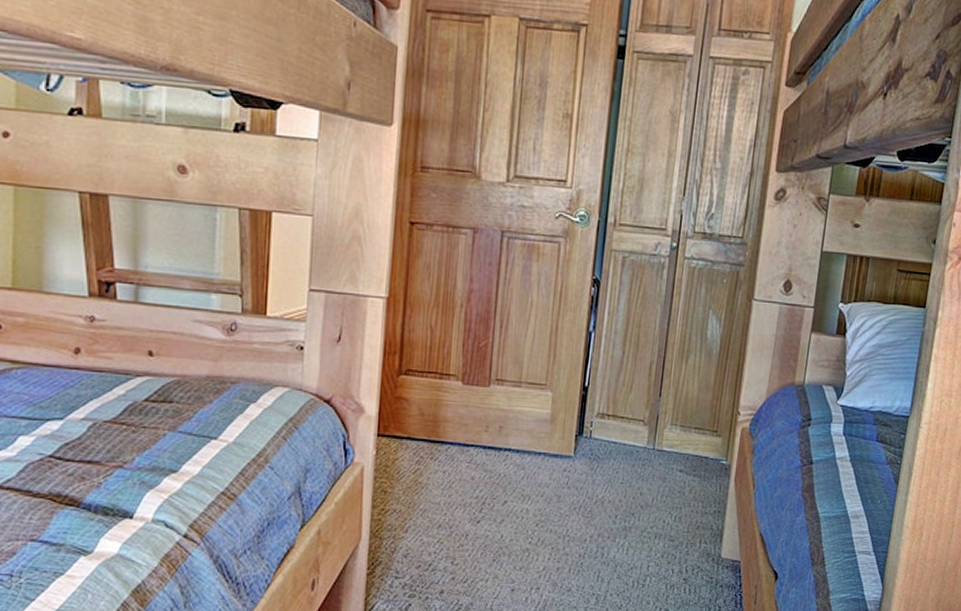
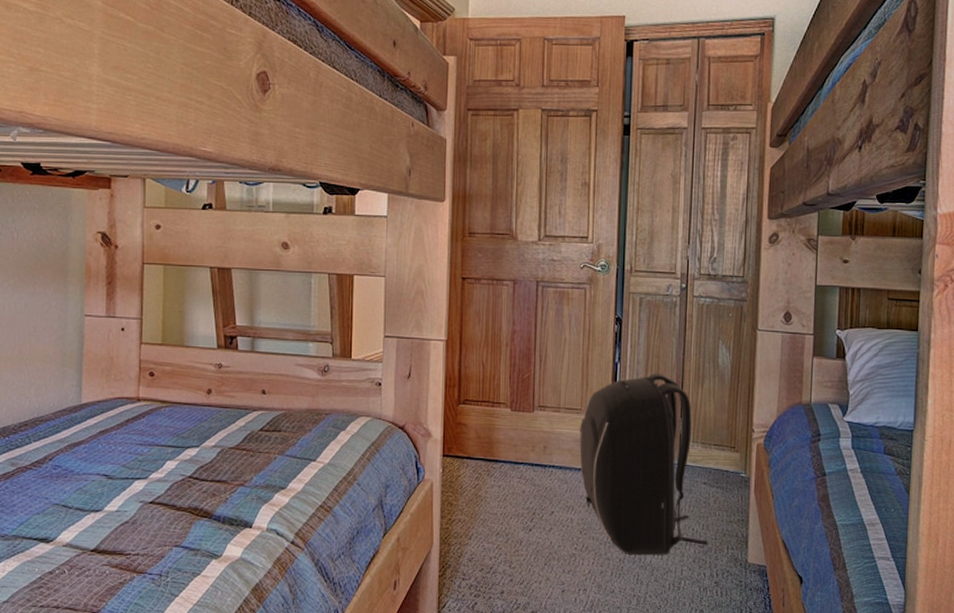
backpack: none [540,346,680,549] -> present [579,374,708,555]

